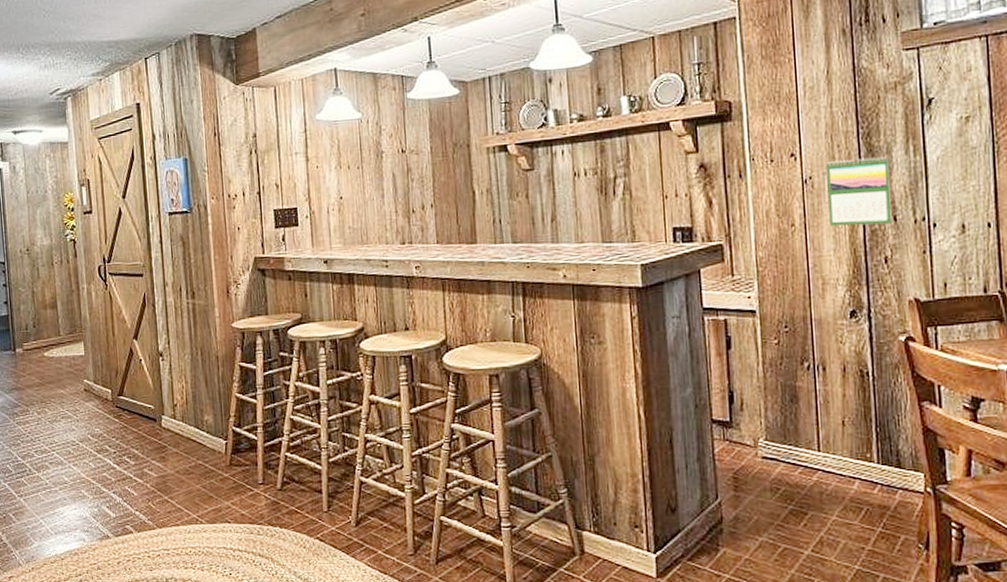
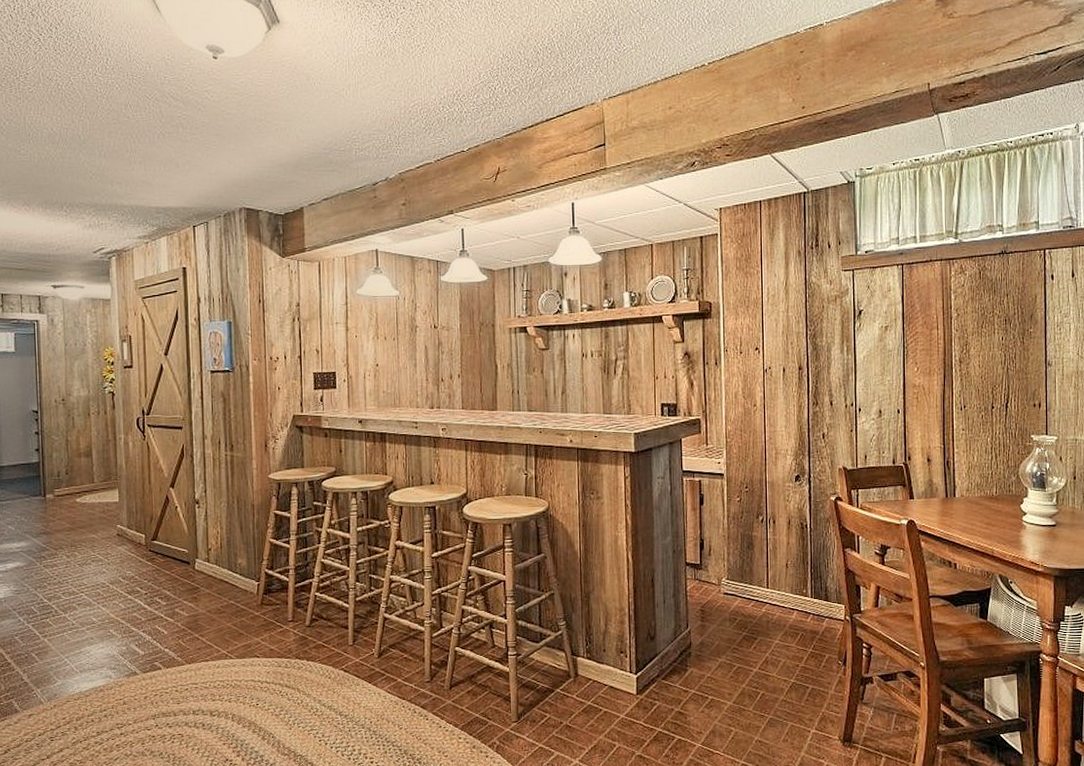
calendar: present [826,156,892,226] -> none [782,354,829,408]

